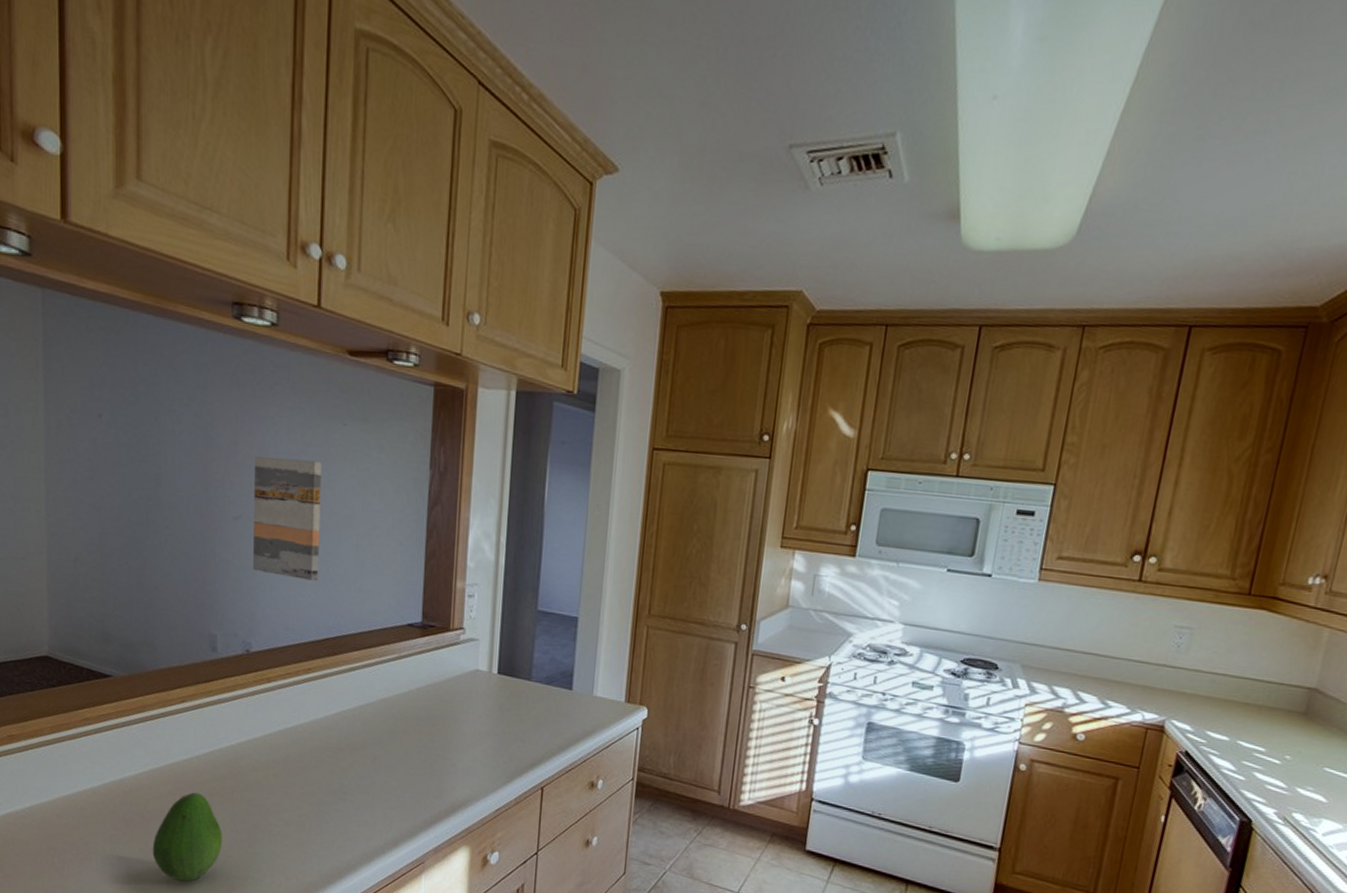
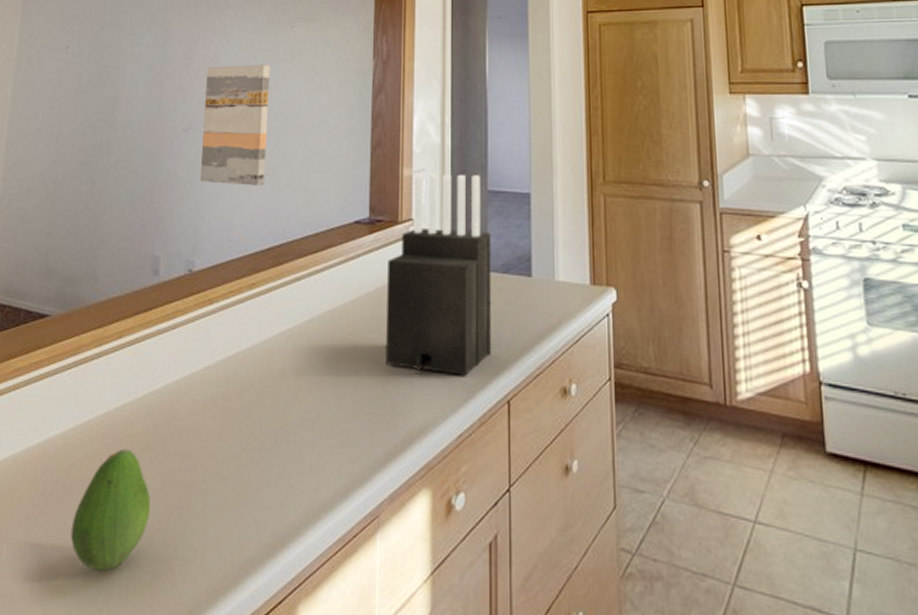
knife block: none [434,587,538,765] -> present [386,174,492,376]

